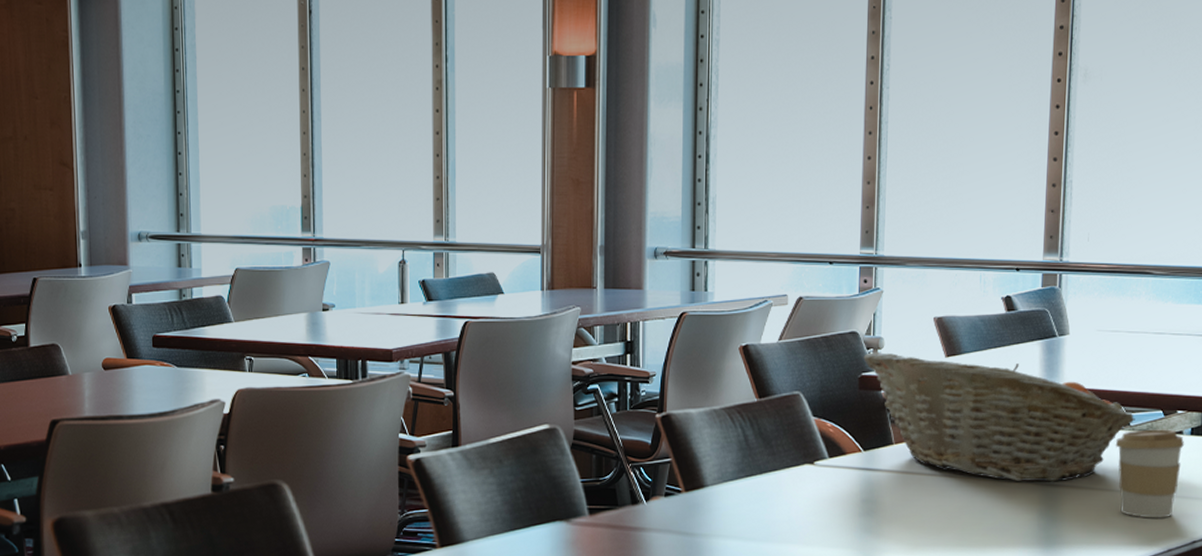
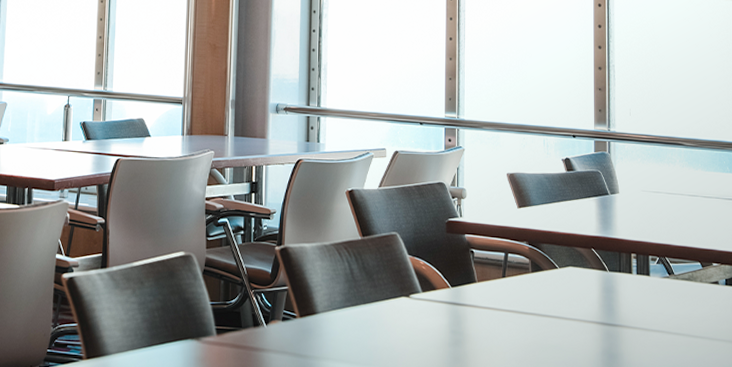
fruit basket: present [863,351,1135,482] -> none [449,200,678,322]
coffee cup: present [1115,429,1184,518] -> none [663,278,720,359]

